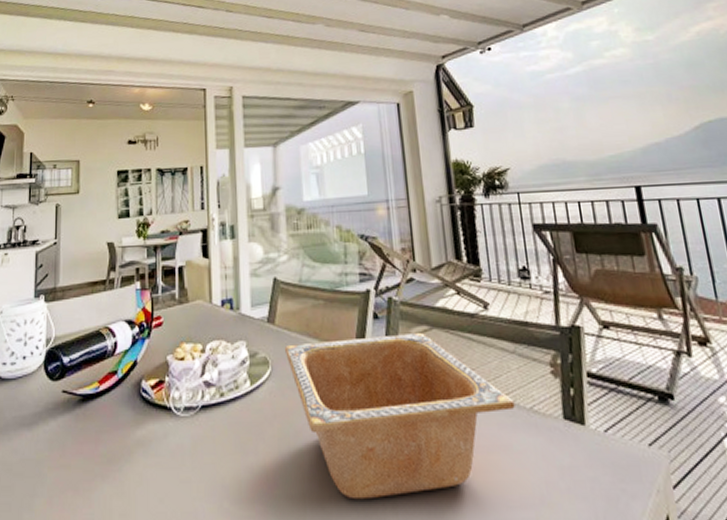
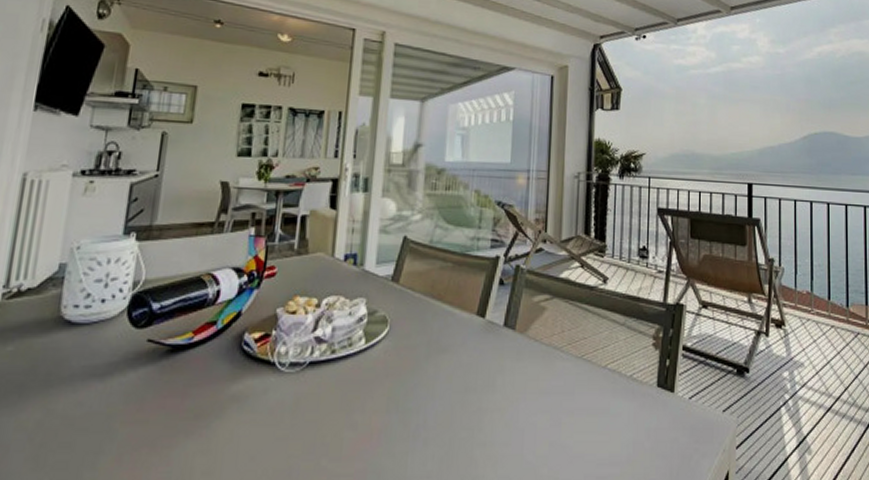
serving bowl: present [285,332,515,500] -> none [406,300,617,458]

